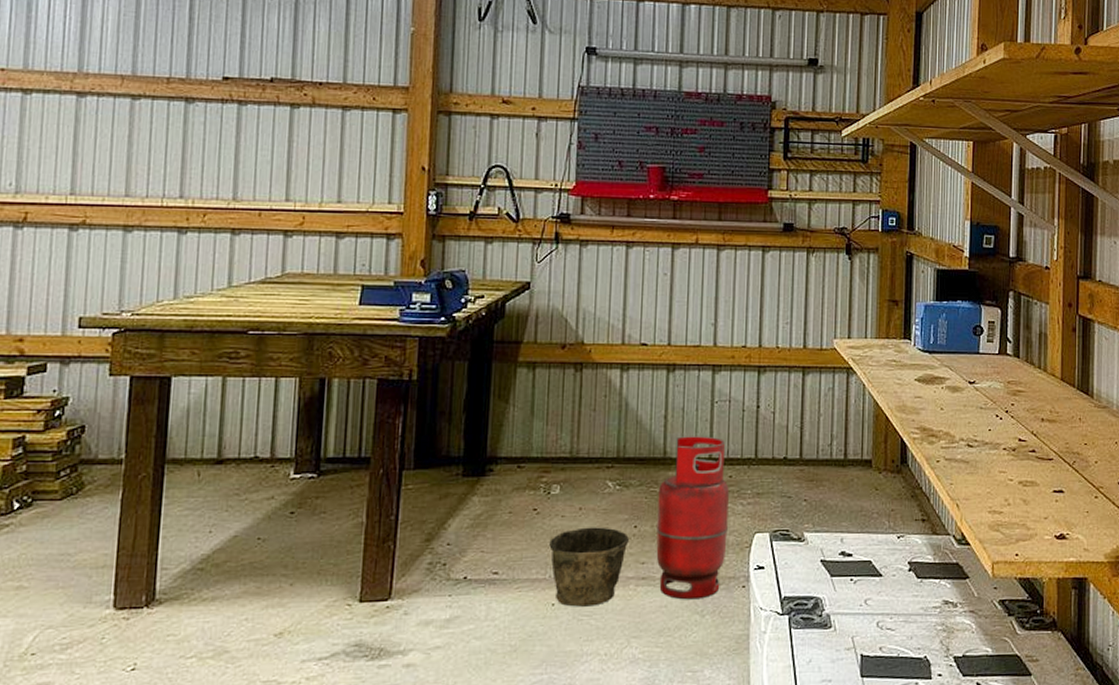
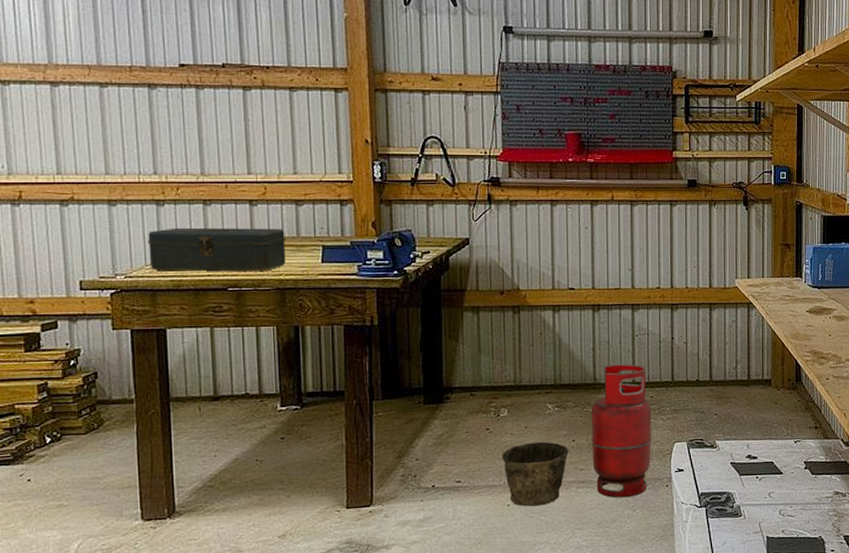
toolbox: none [161,259,322,312] -> present [147,227,286,272]

